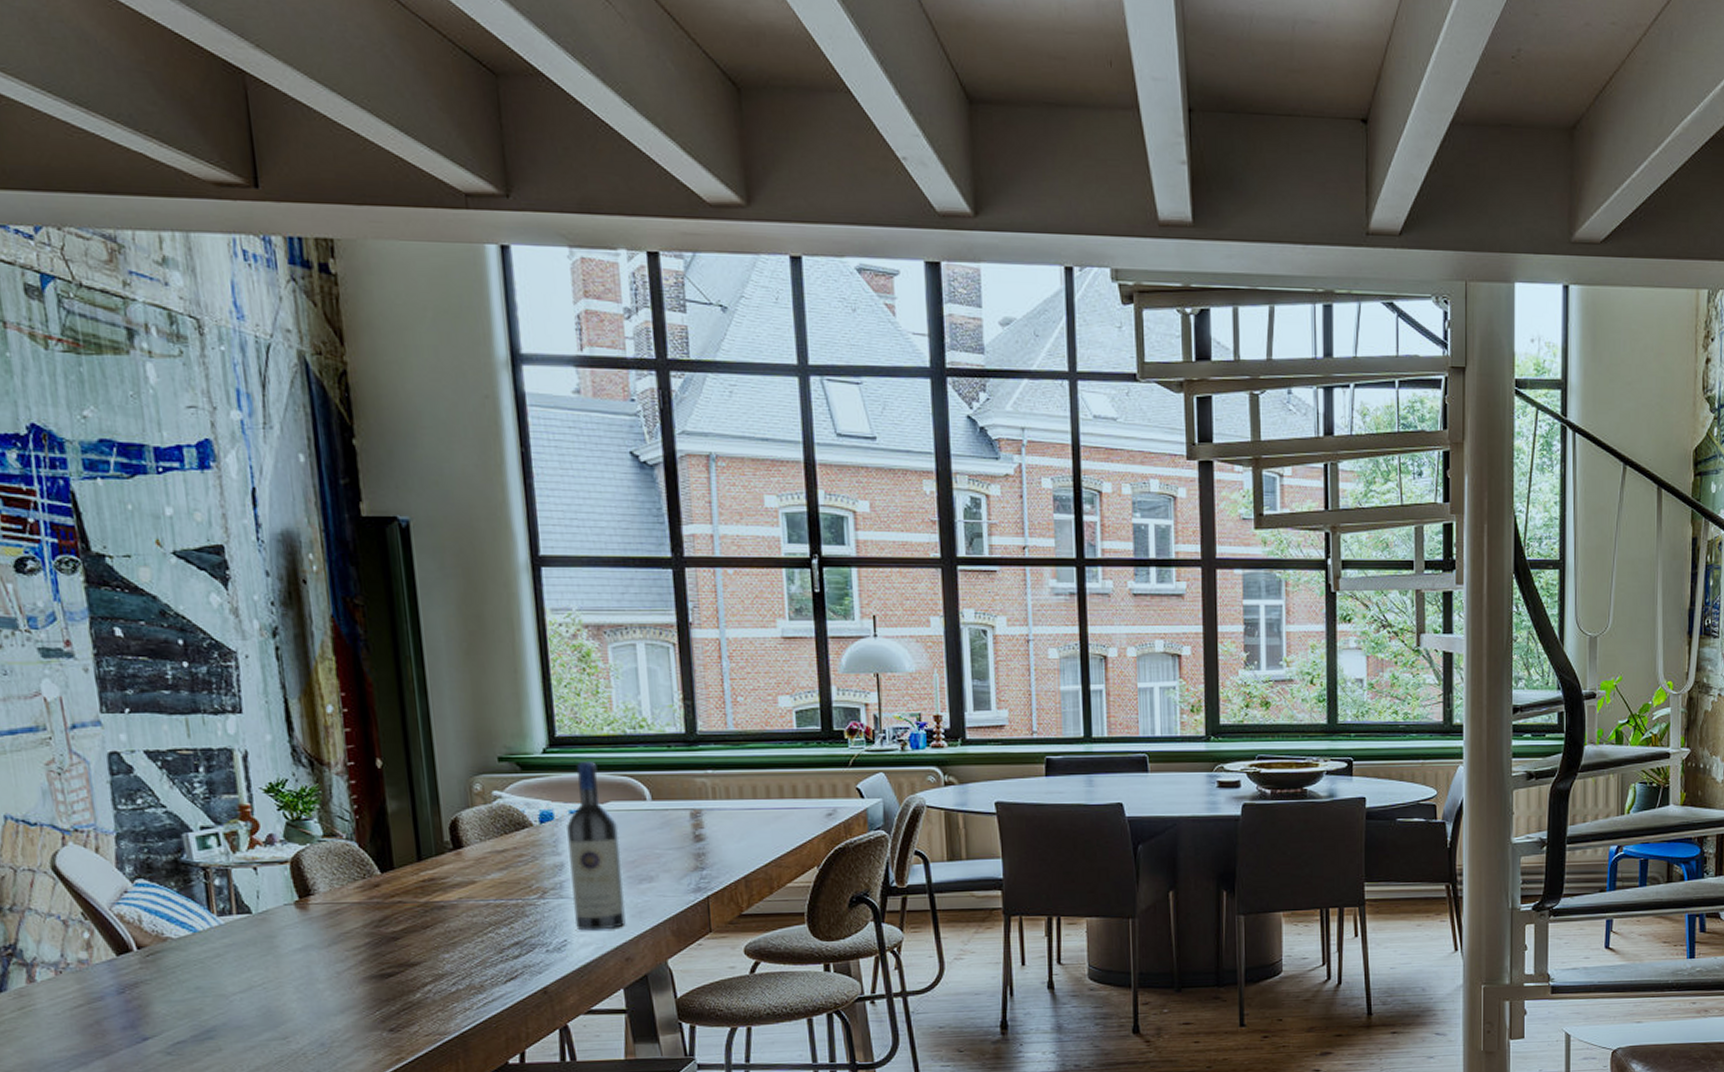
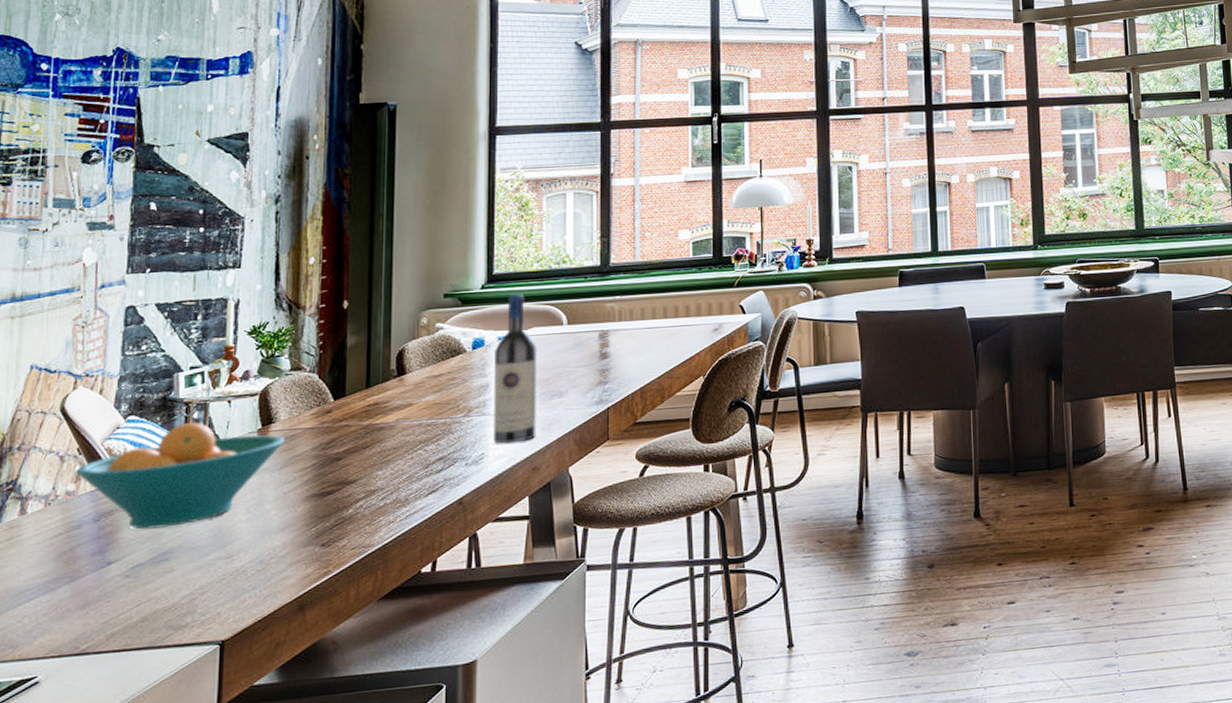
fruit bowl: none [83,889,330,1005] -> present [74,422,285,530]

